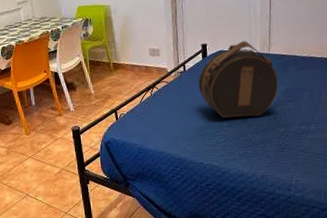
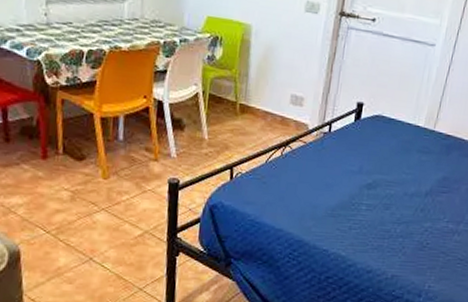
hat box: present [198,41,279,119] -> none [342,108,438,204]

